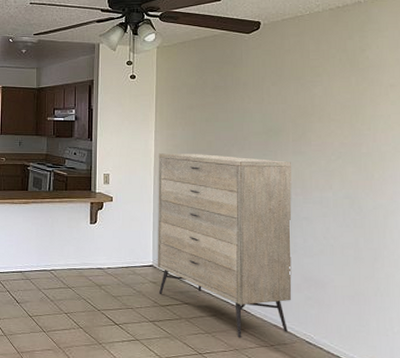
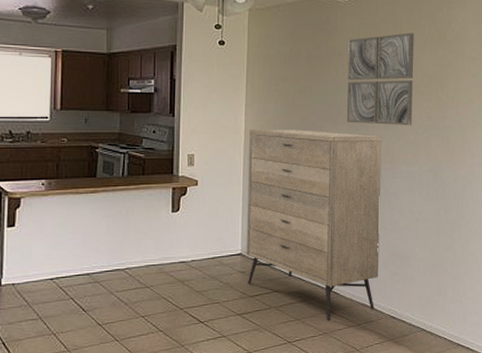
wall art: none [253,62,324,153] -> present [346,33,414,126]

